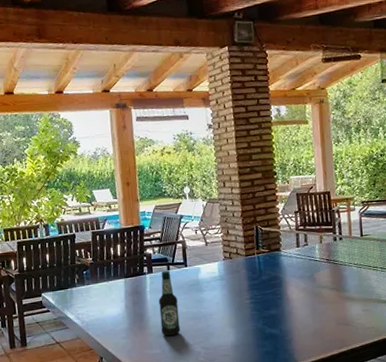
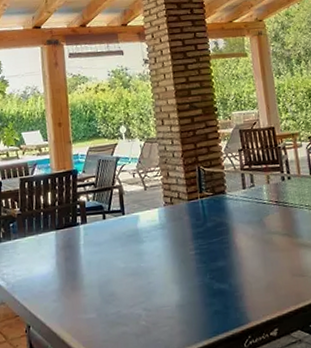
bottle: present [158,270,180,336] -> none [93,219,118,296]

